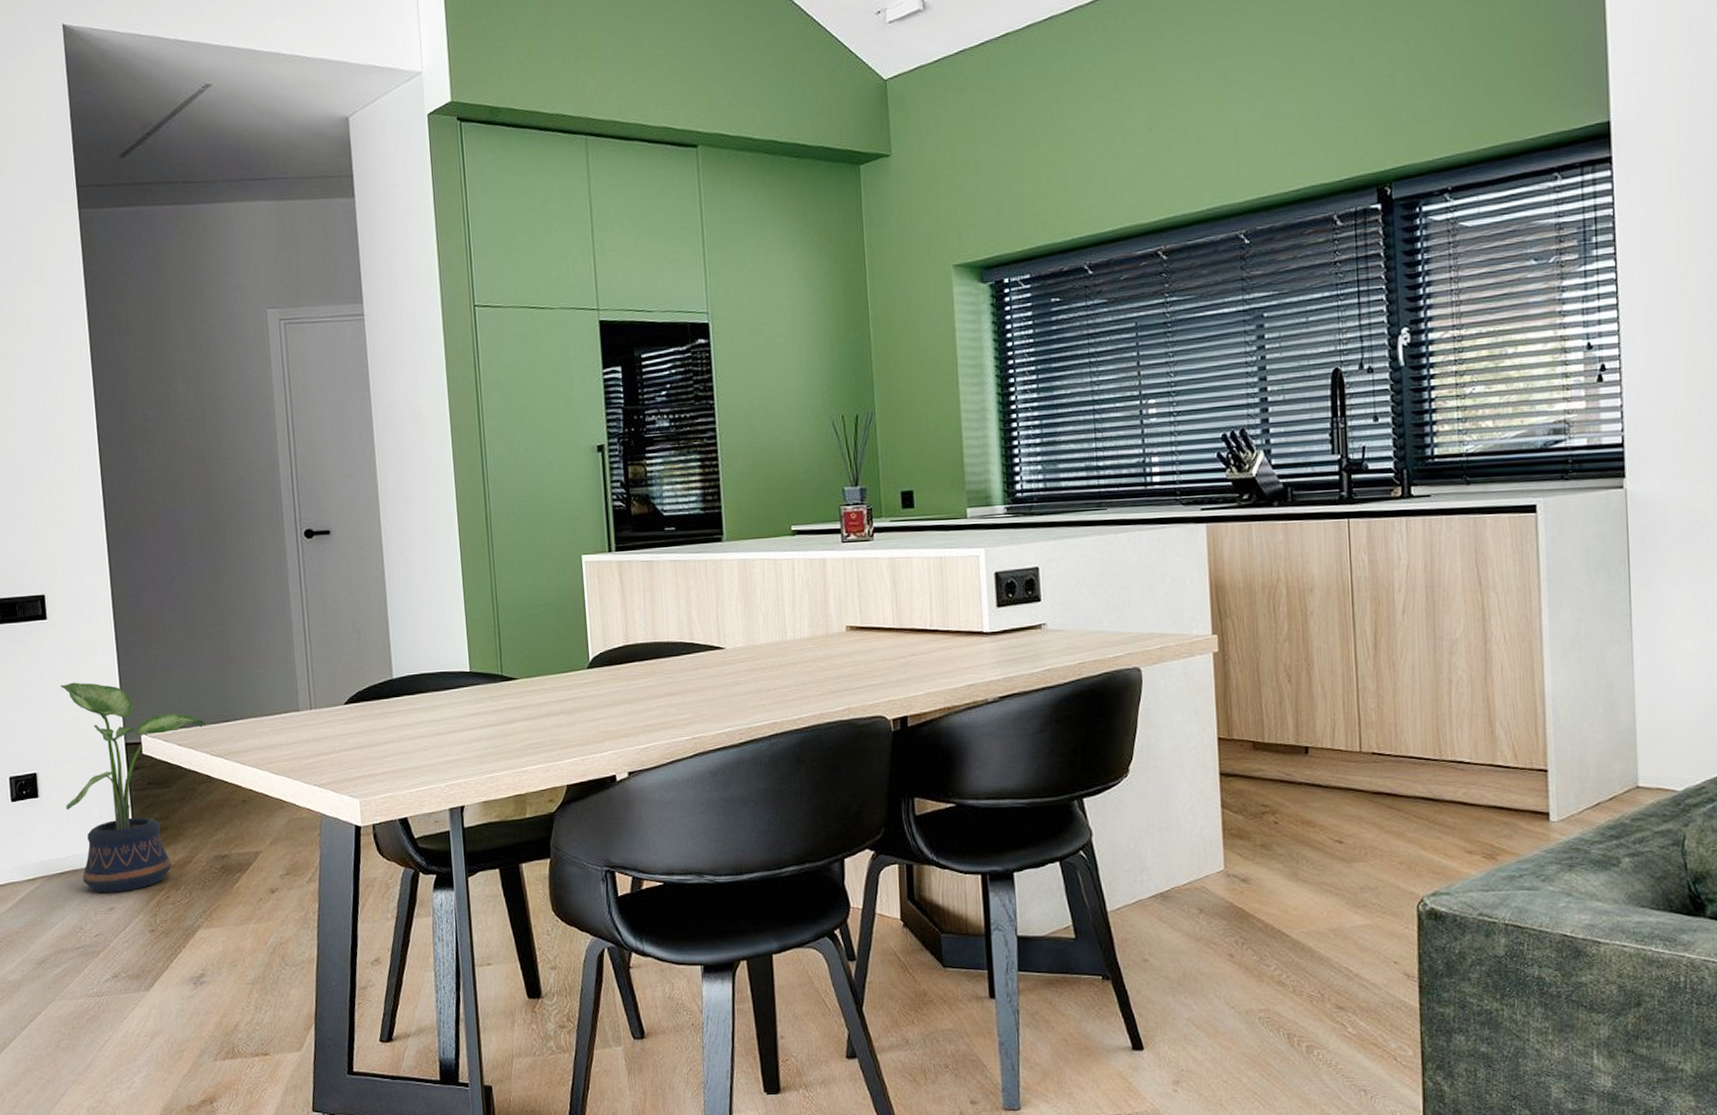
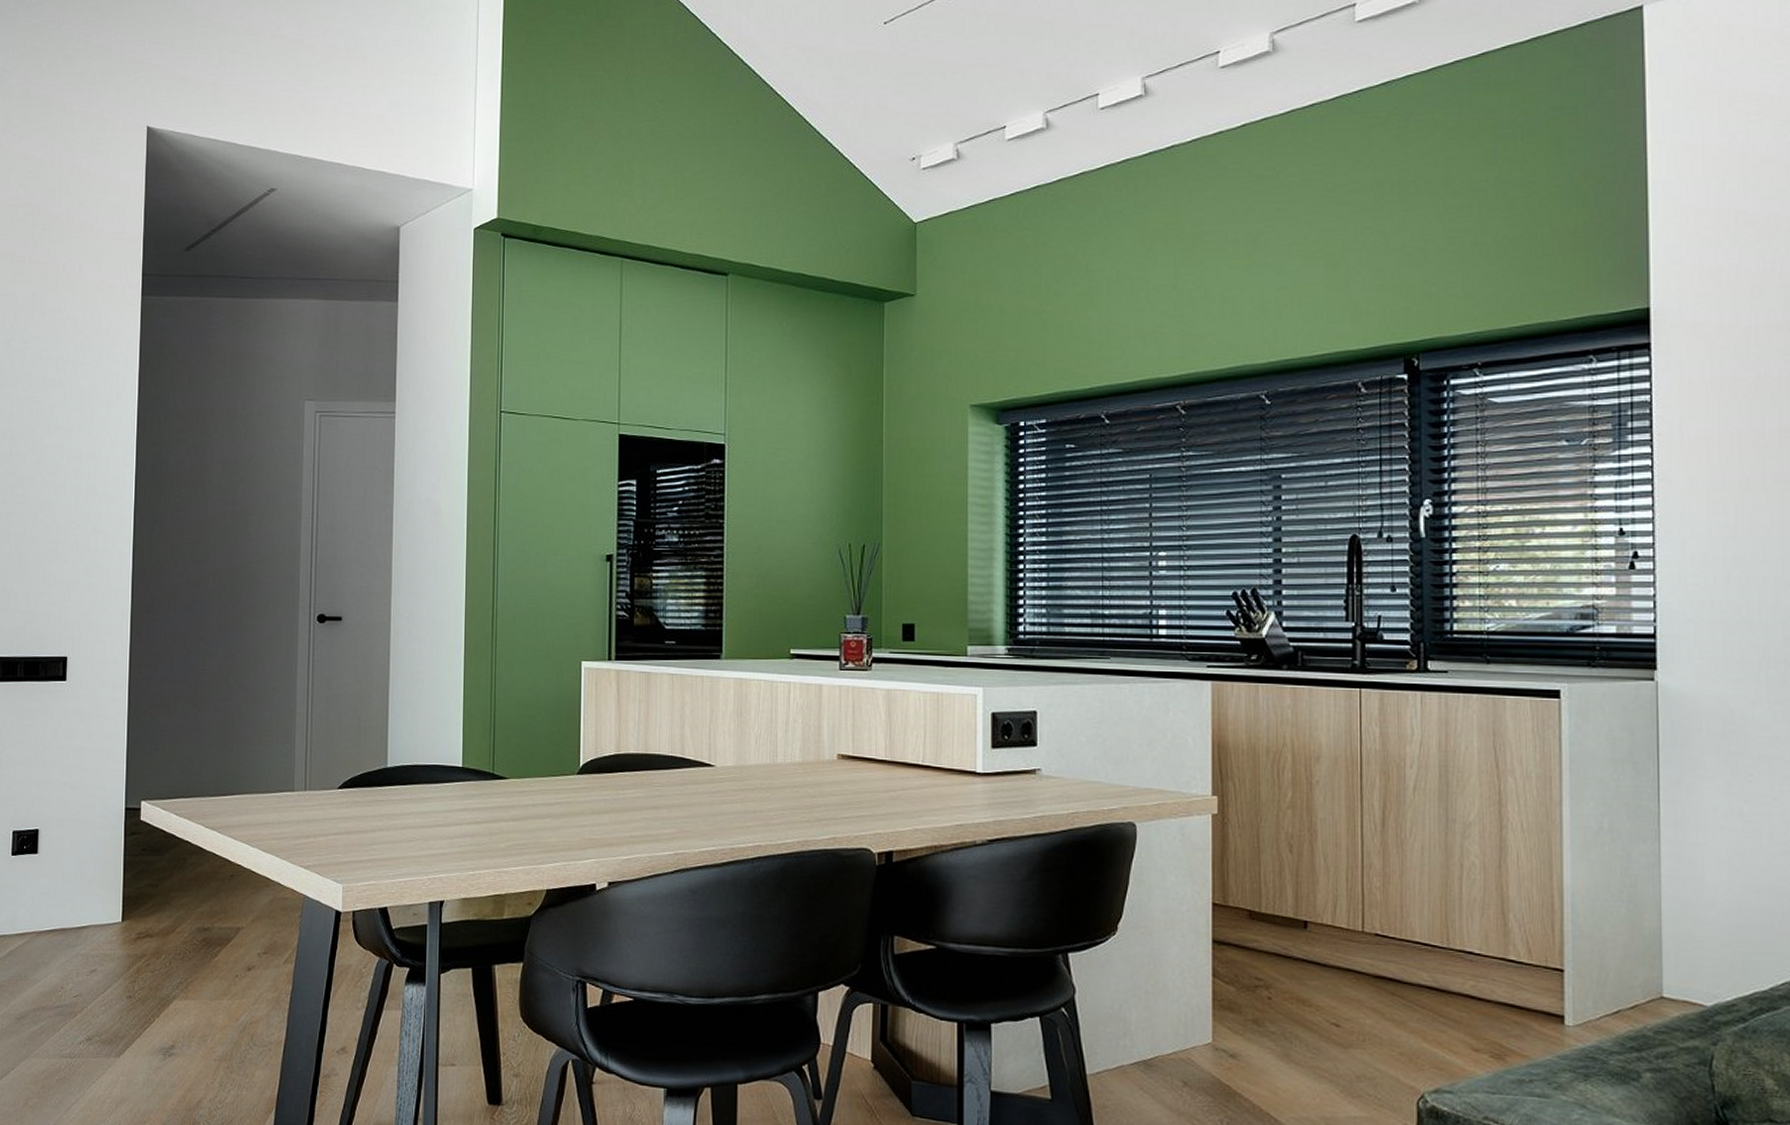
potted plant: present [60,682,206,893] -> none [62,744,203,956]

